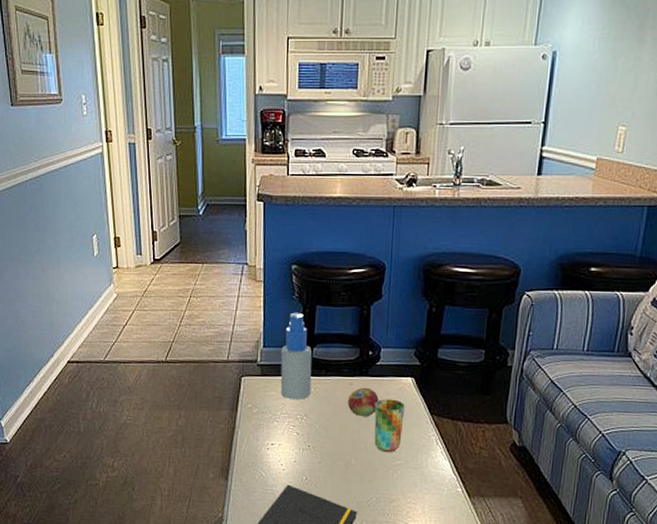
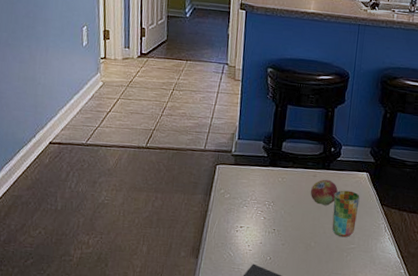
spray bottle: present [280,312,312,399] -> none [252,110,282,188]

